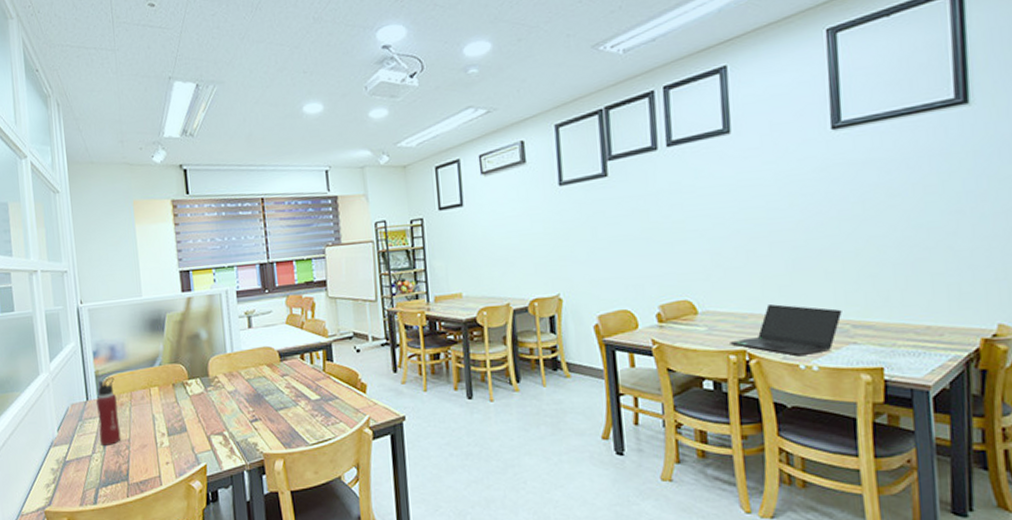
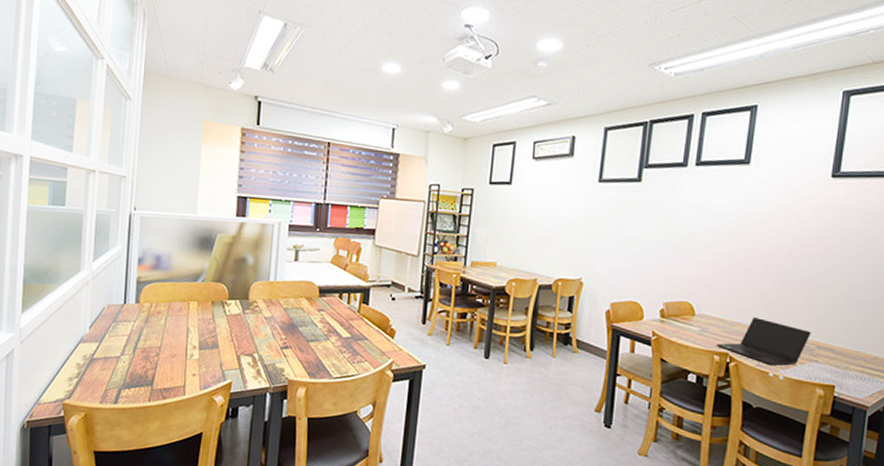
water bottle: present [96,377,121,446] -> none [131,285,155,350]

